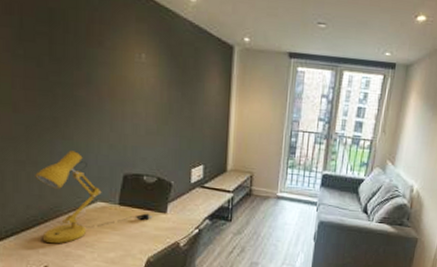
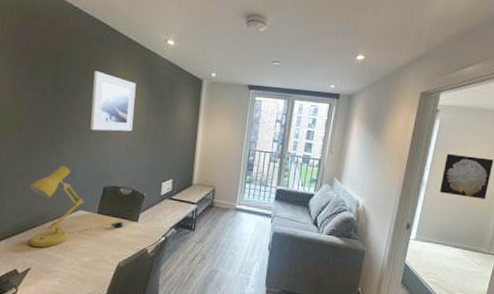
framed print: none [98,34,153,110] -> present [90,71,136,132]

